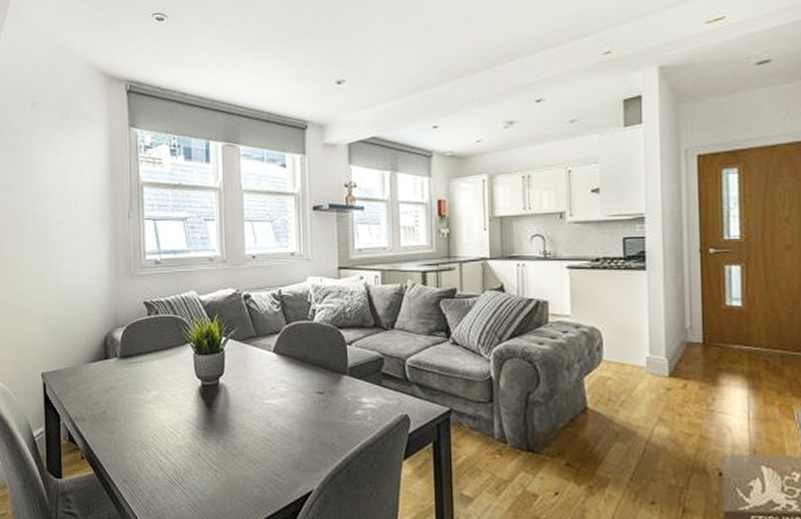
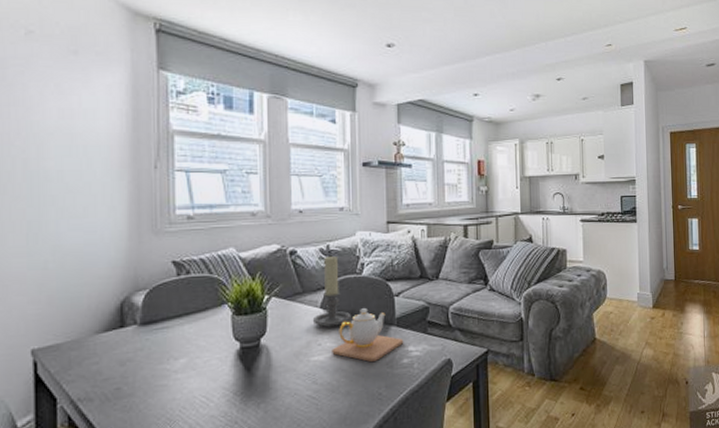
candle holder: none [266,300,304,373] -> present [312,255,352,328]
teapot: none [285,355,357,410] -> present [332,308,404,362]

